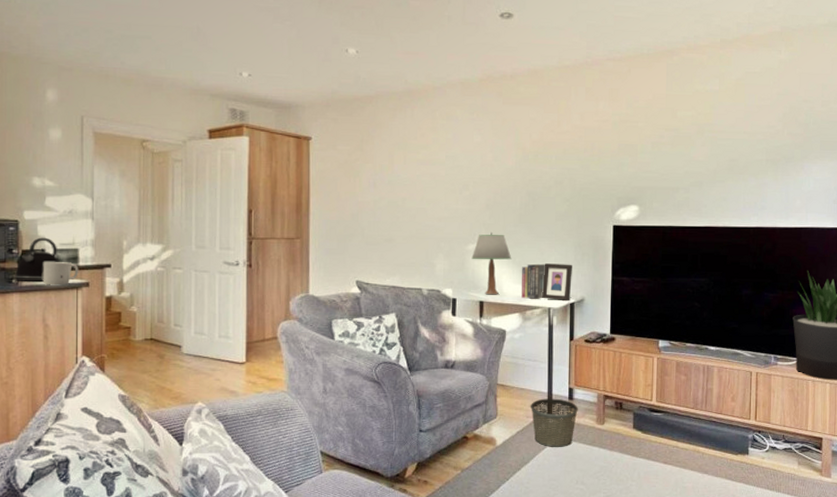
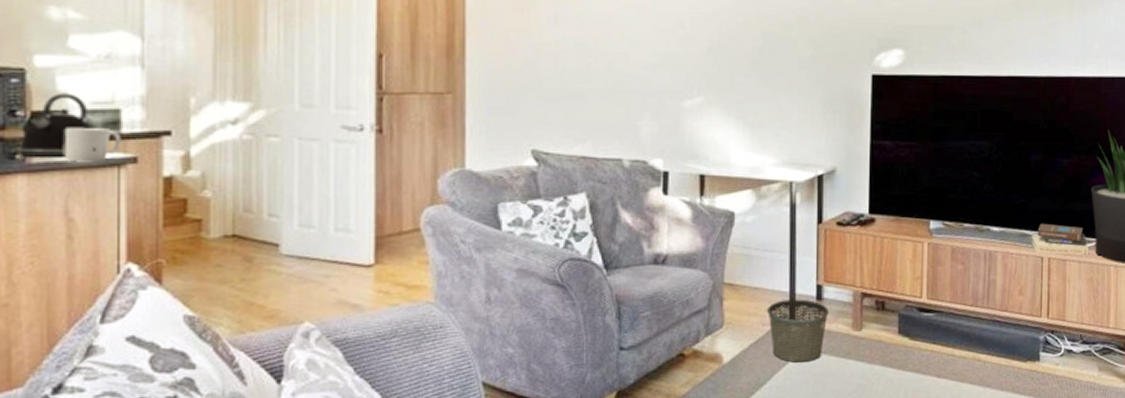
table lamp: present [471,232,512,295] -> none [689,84,742,166]
books: present [521,263,546,299] -> none [754,124,787,171]
picture frame: present [542,263,572,300] -> none [782,124,820,172]
books: none [741,344,791,372] -> present [1030,223,1090,256]

